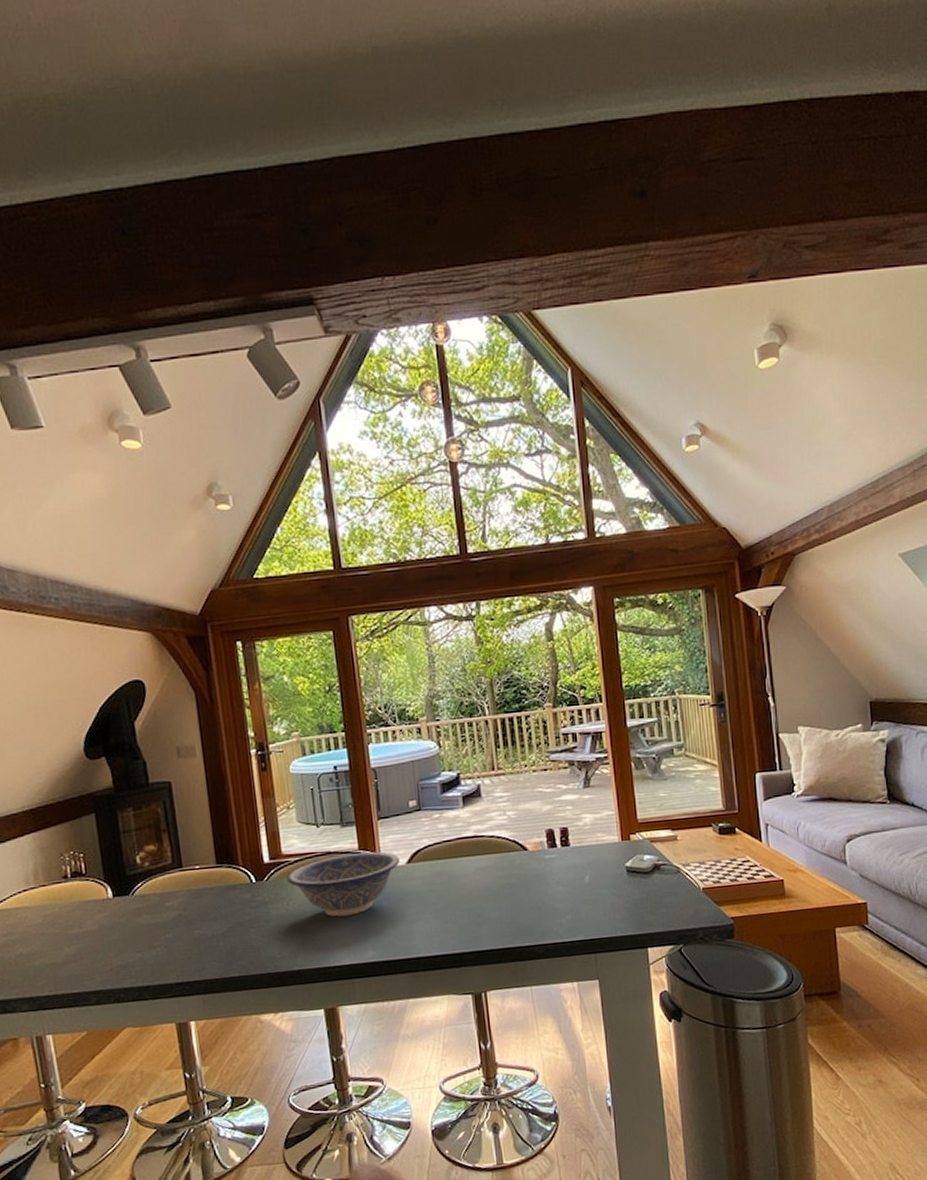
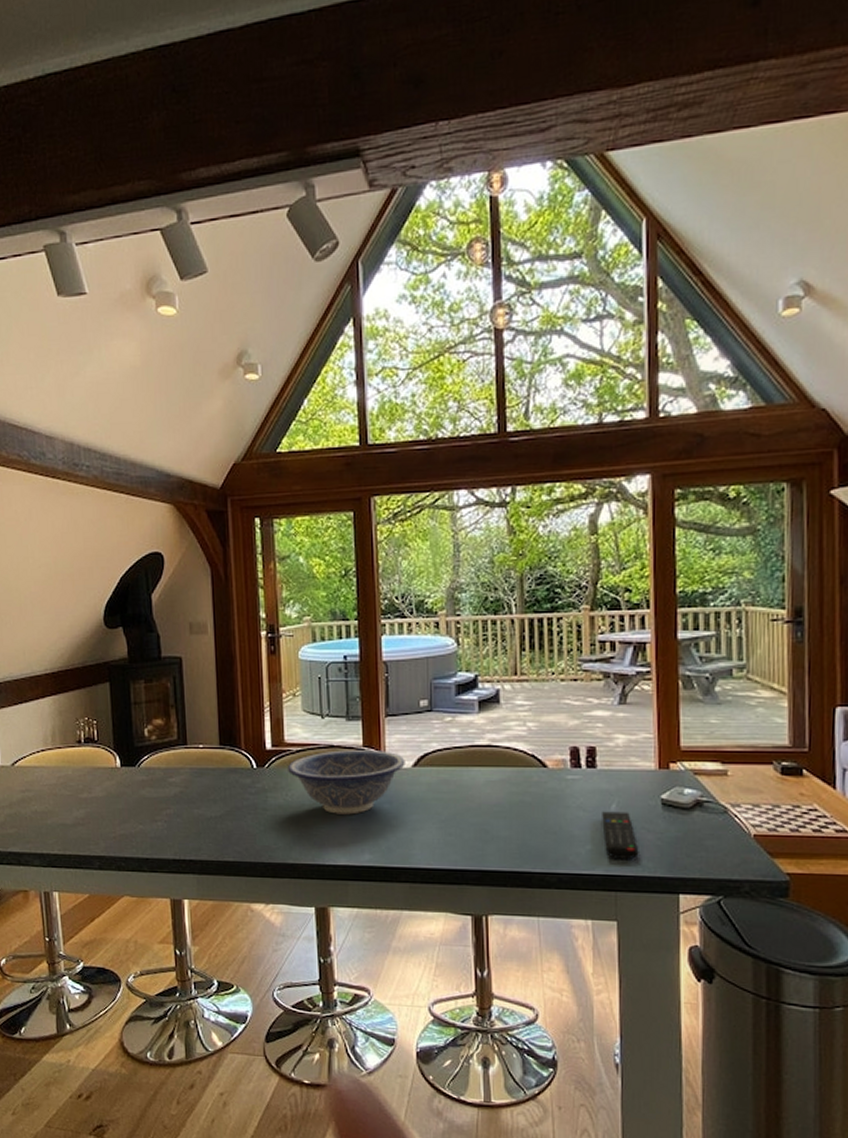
remote control: none [578,881,612,925] -> present [602,811,639,860]

